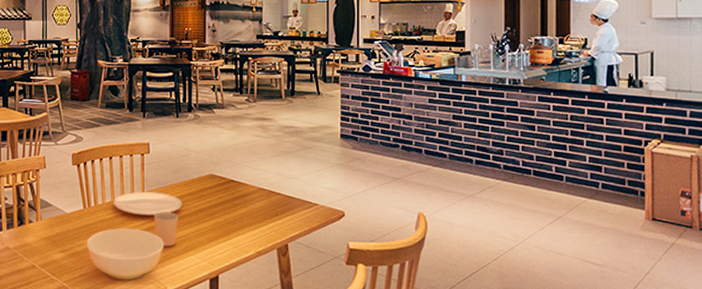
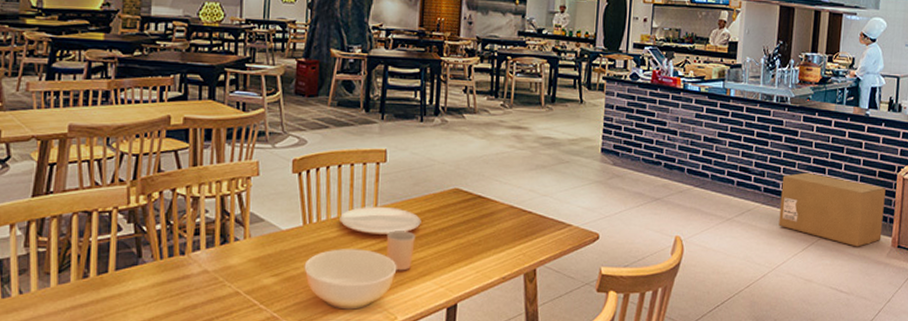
box: none [522,149,633,220] -> present [778,172,886,247]

